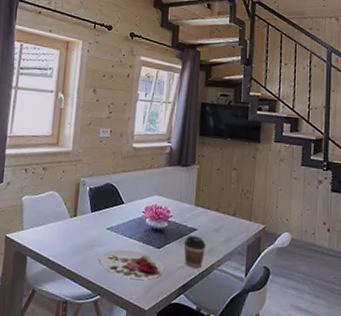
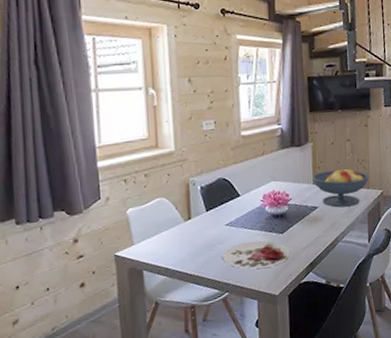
coffee cup: present [183,235,207,269] -> none [306,214,329,245]
fruit bowl: none [195,195,252,236] -> present [312,167,369,208]

